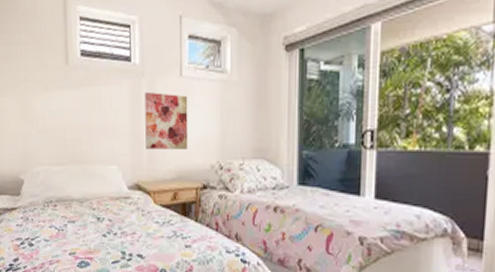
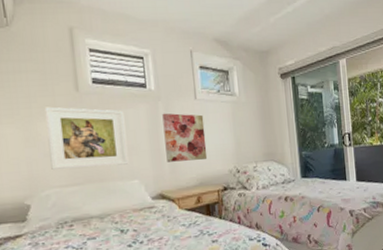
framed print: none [39,80,109,148] -> present [44,106,129,170]

